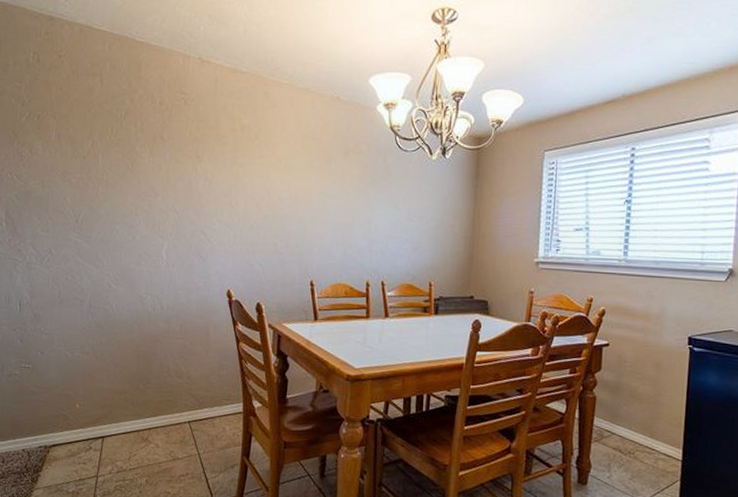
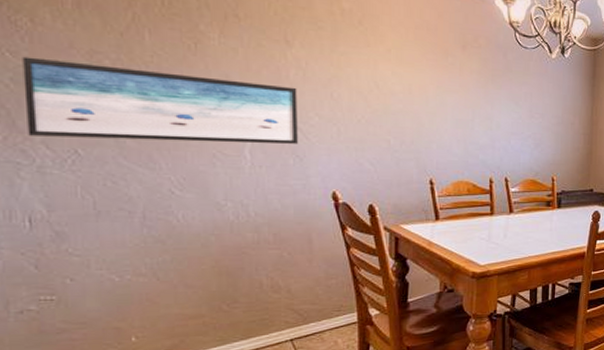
wall art: none [23,179,204,246] -> present [22,56,298,144]

